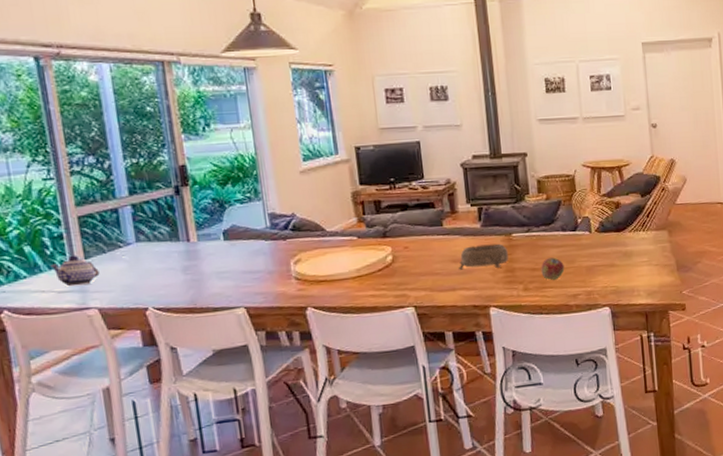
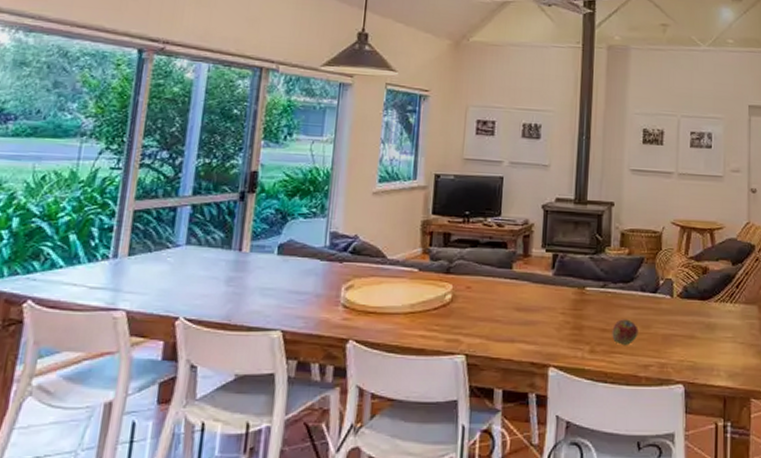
teapot: present [50,255,100,287] -> none [91,250,139,284]
decorative bowl: present [459,243,508,270] -> none [522,295,578,323]

